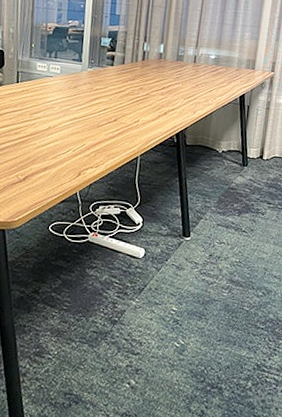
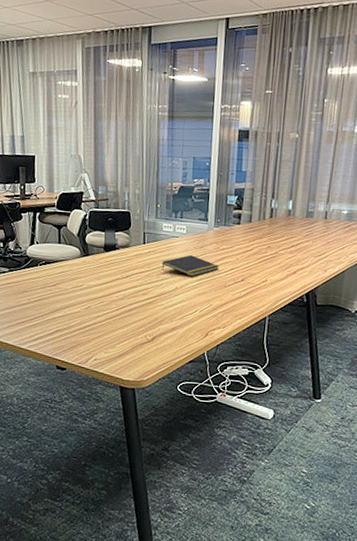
notepad: none [34,94,92,117] -> present [161,255,219,277]

